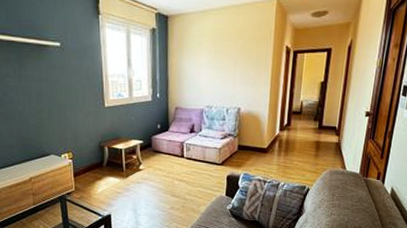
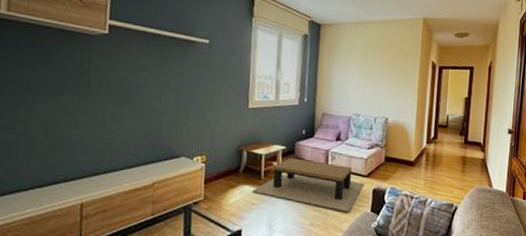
coffee table: none [116,150,220,197] -> present [252,157,365,212]

